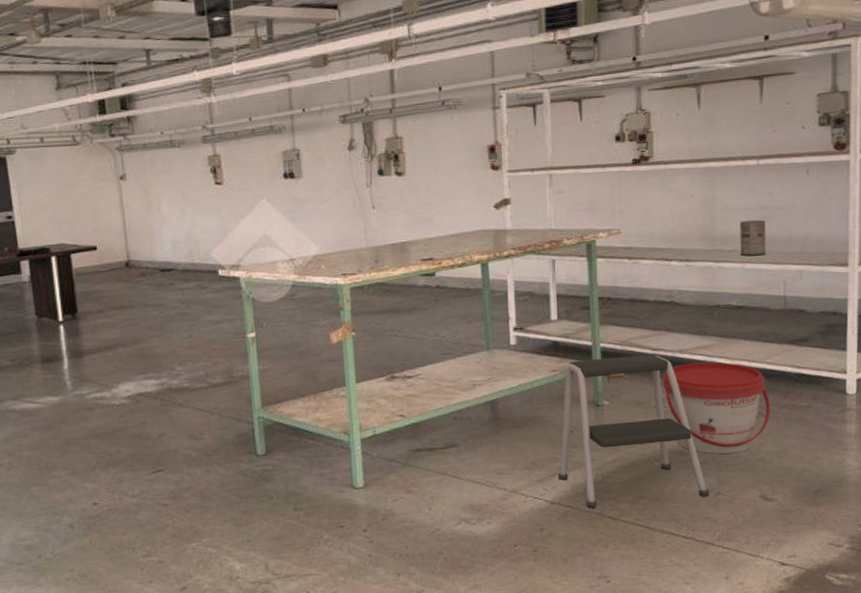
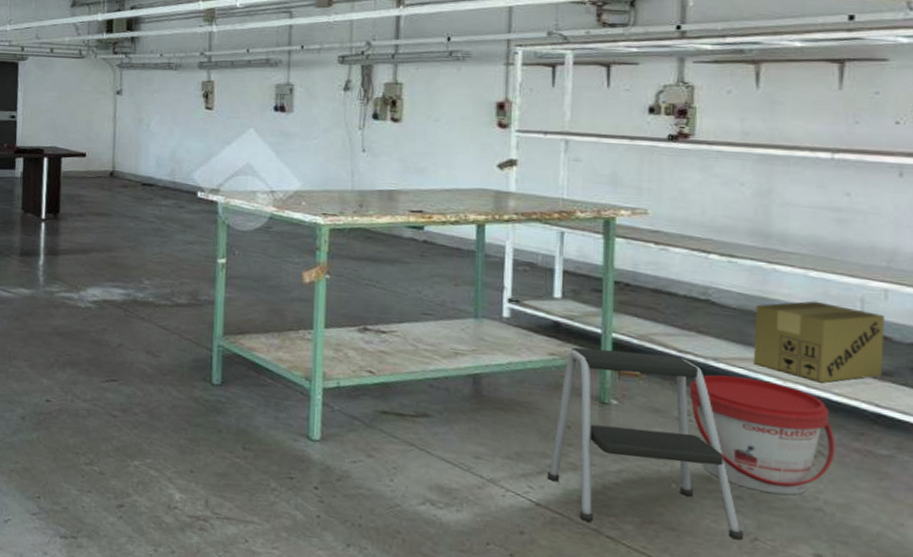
cardboard box: none [708,289,801,357] -> present [754,301,884,383]
paint can: present [740,219,766,257] -> none [803,220,839,264]

